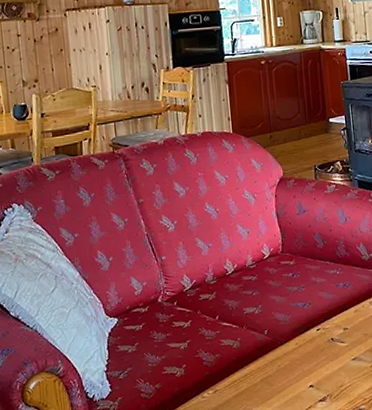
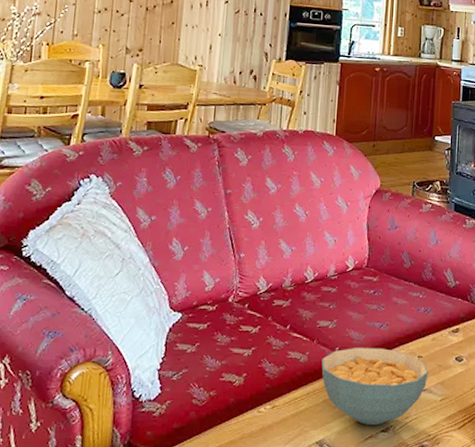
cereal bowl: none [253,325,356,397] -> present [321,348,429,425]

